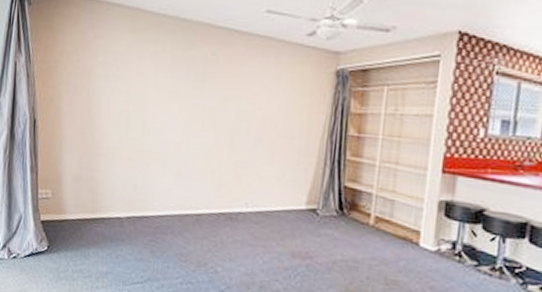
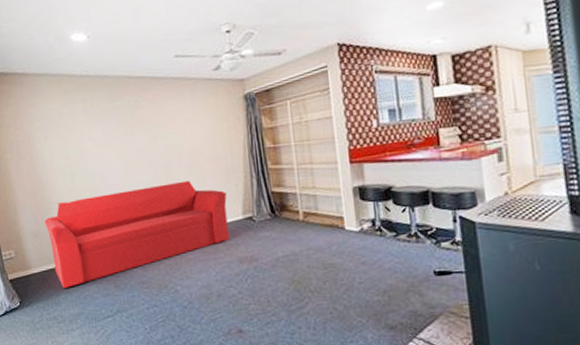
sofa: none [89,149,294,243] -> present [44,180,230,288]

